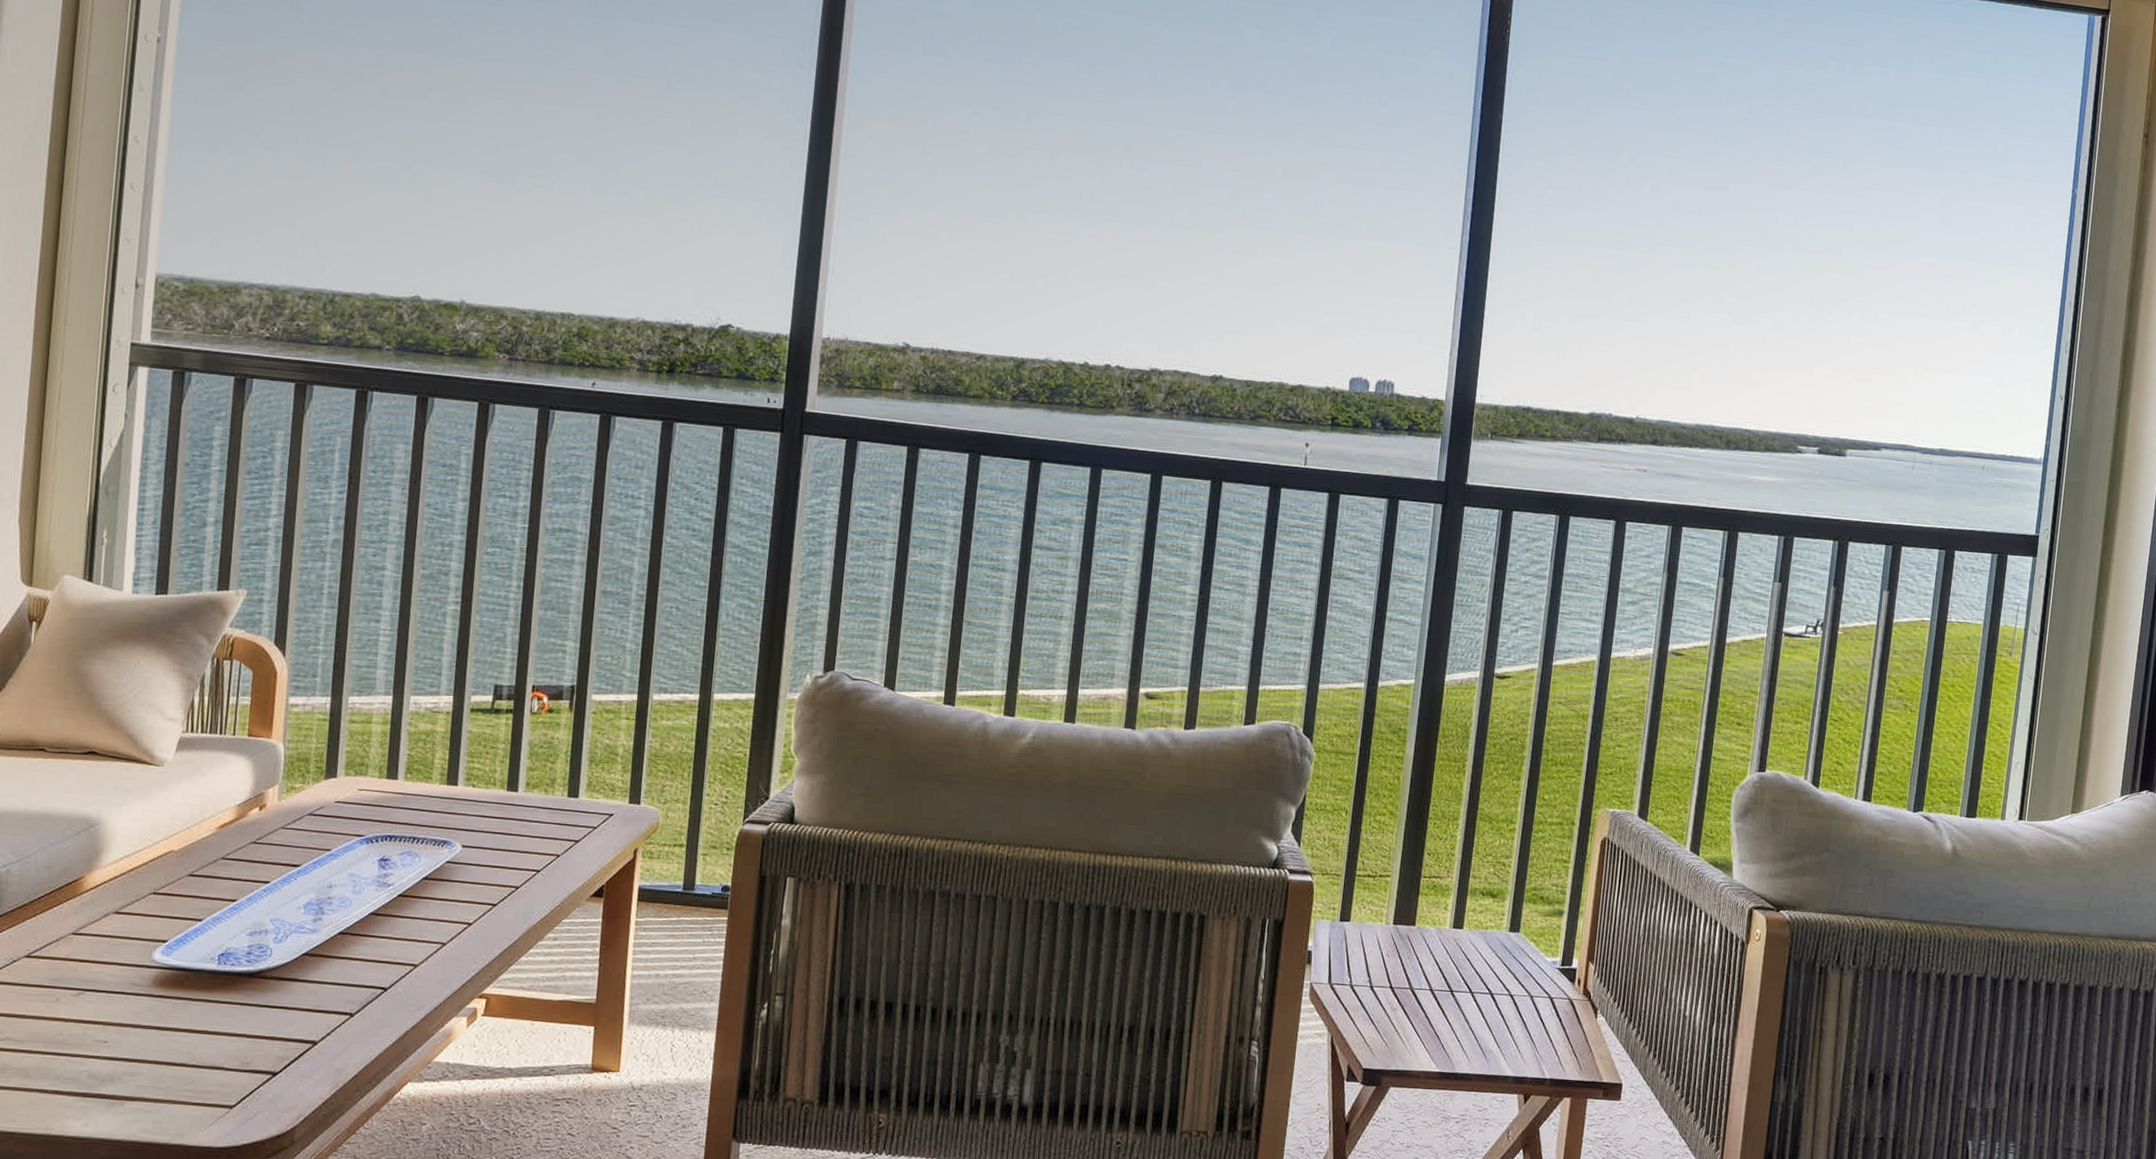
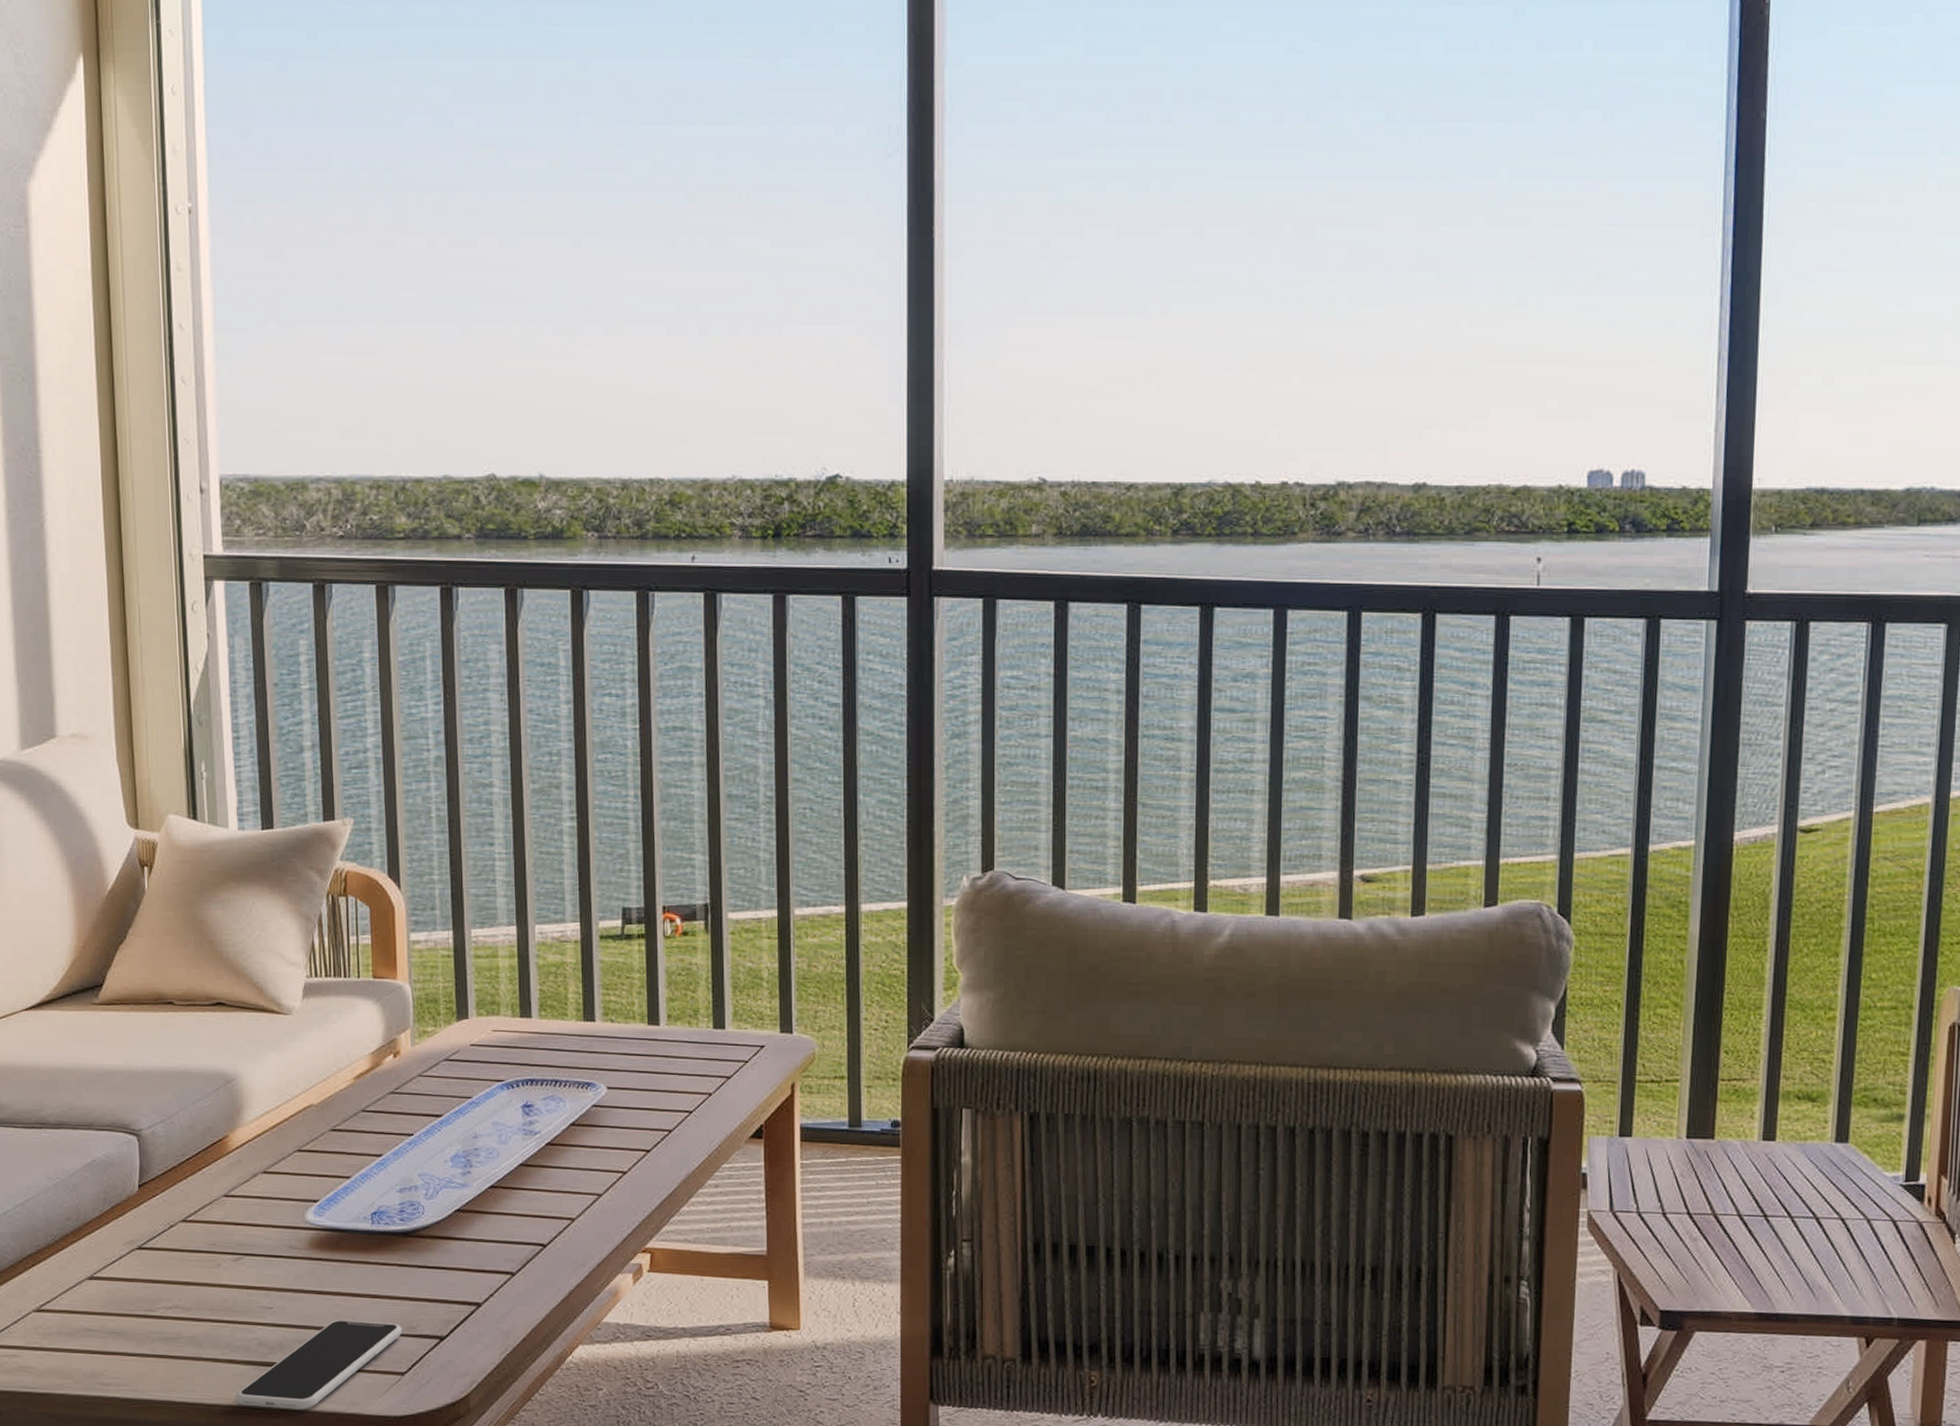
smartphone: none [58,1054,236,1140] -> present [236,1319,402,1410]

